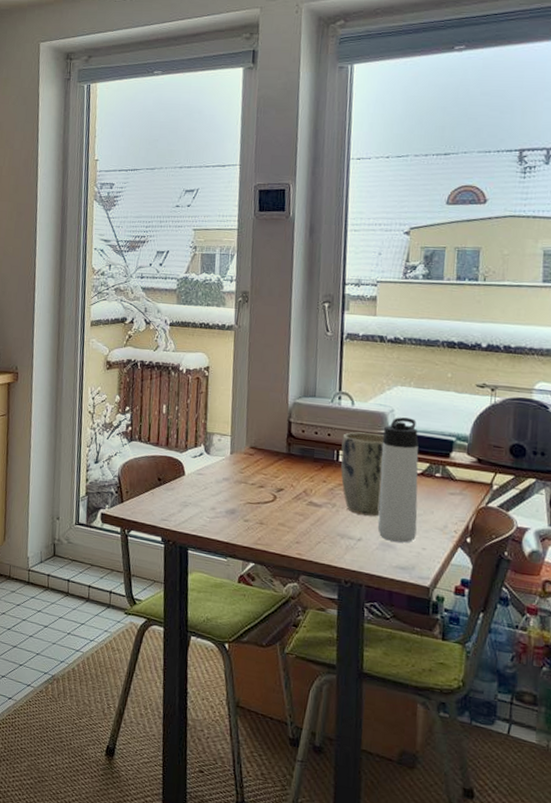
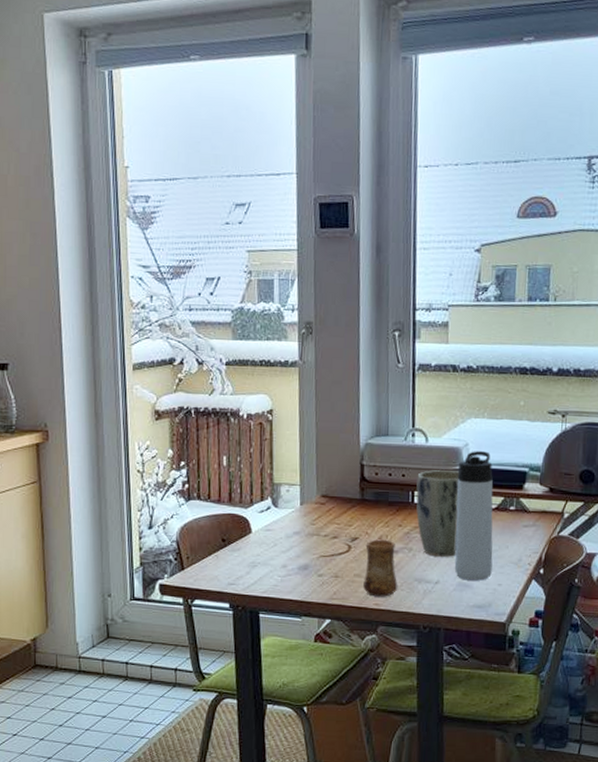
cup: none [287,492,321,548] -> present [363,539,398,597]

